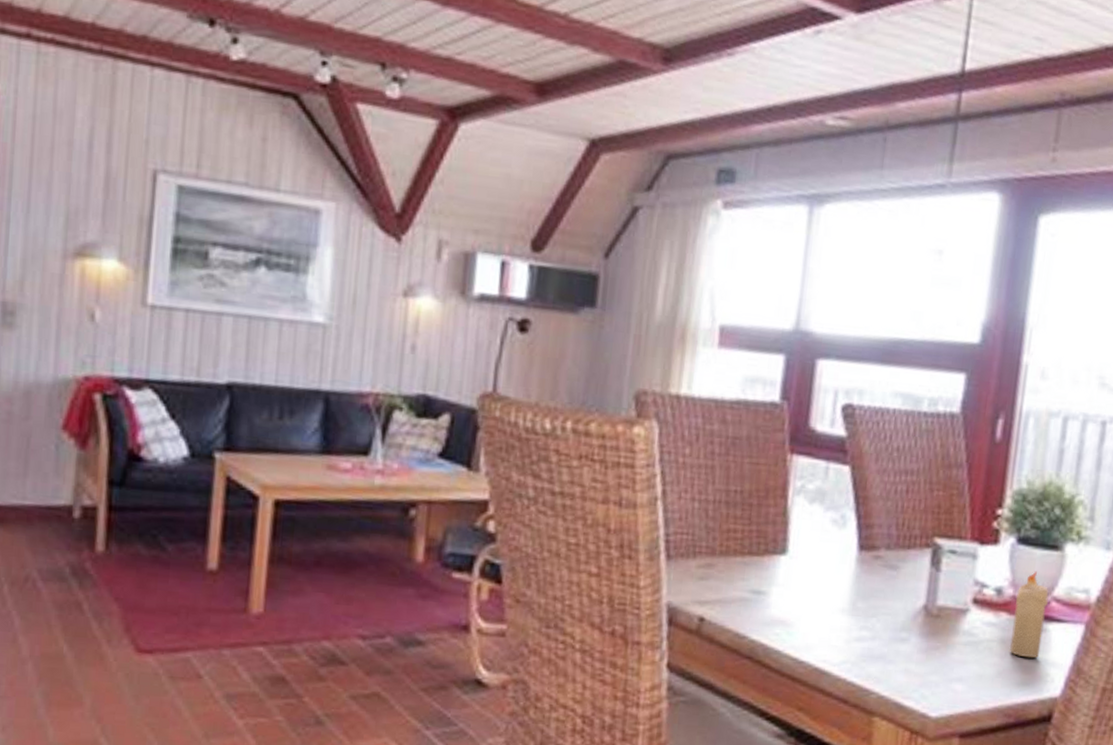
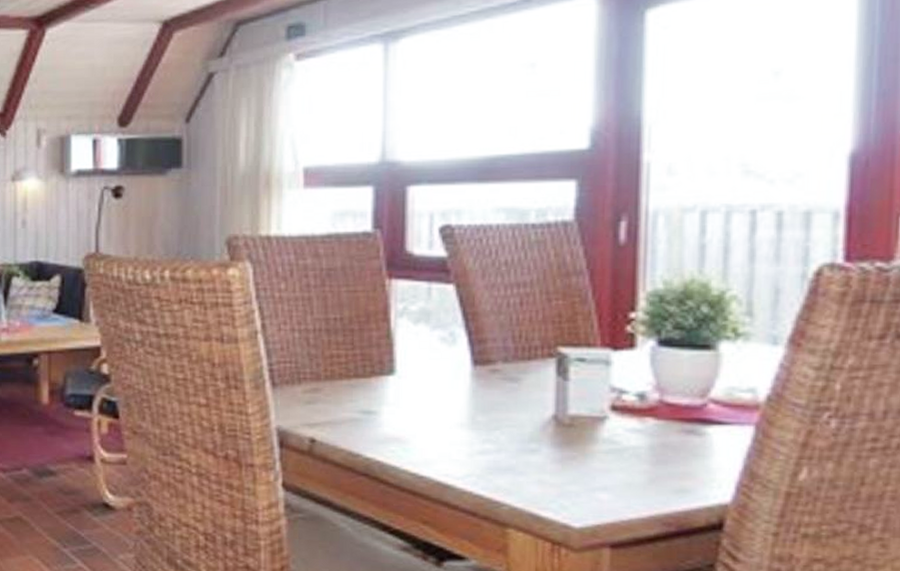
candle: present [1009,571,1049,659] -> none [661,373,704,464]

